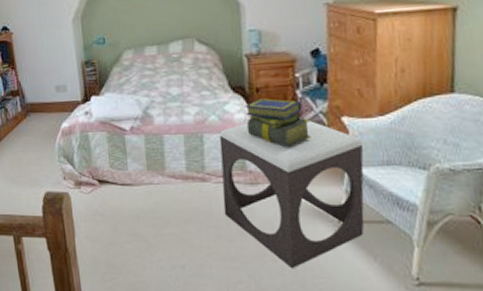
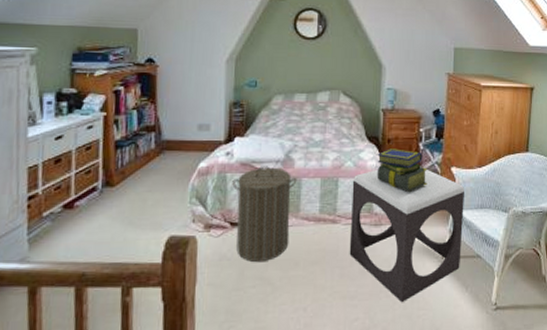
laundry hamper: none [94,123,159,219] -> present [232,166,297,263]

